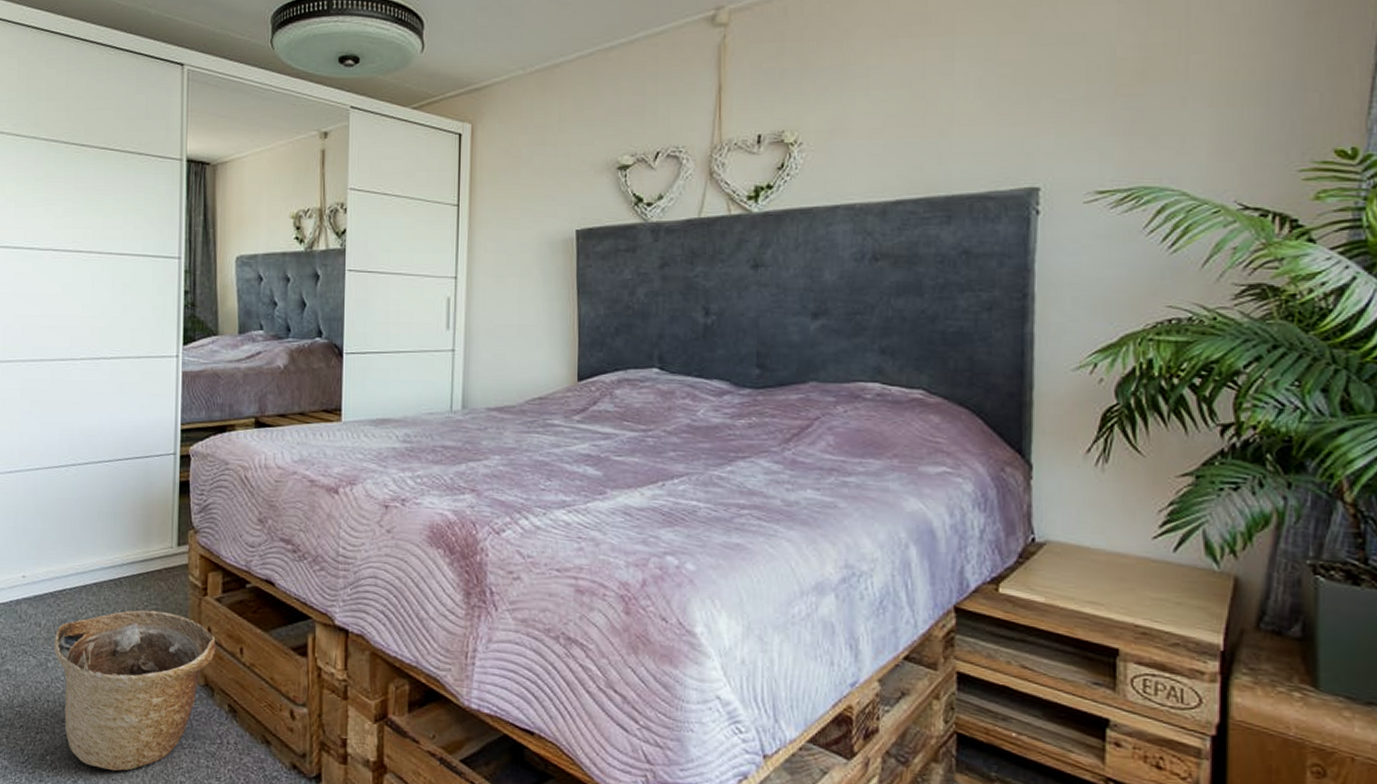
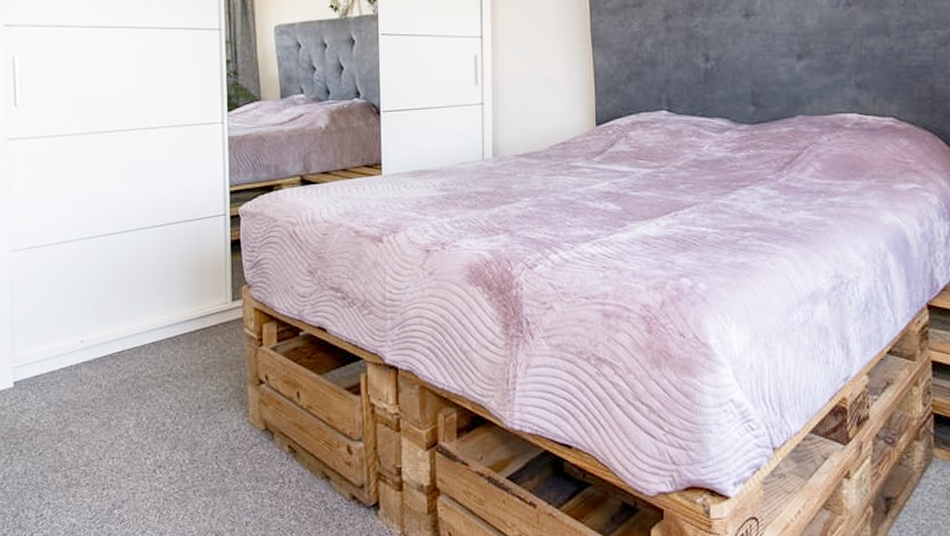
basket: present [53,610,217,772] -> none [115,363,275,519]

